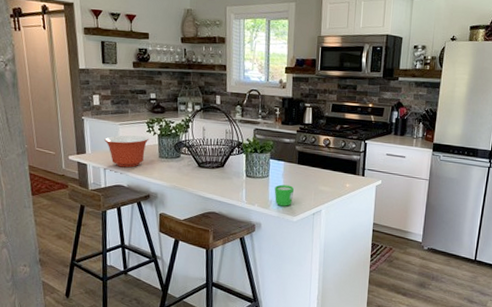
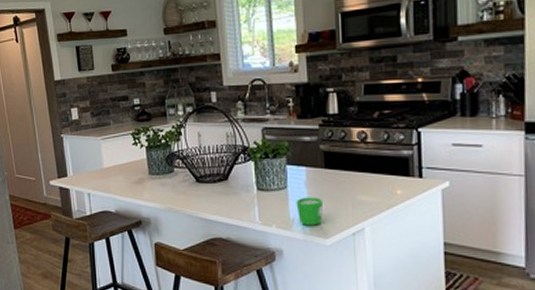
mixing bowl: present [104,135,149,168] -> none [86,151,136,190]

